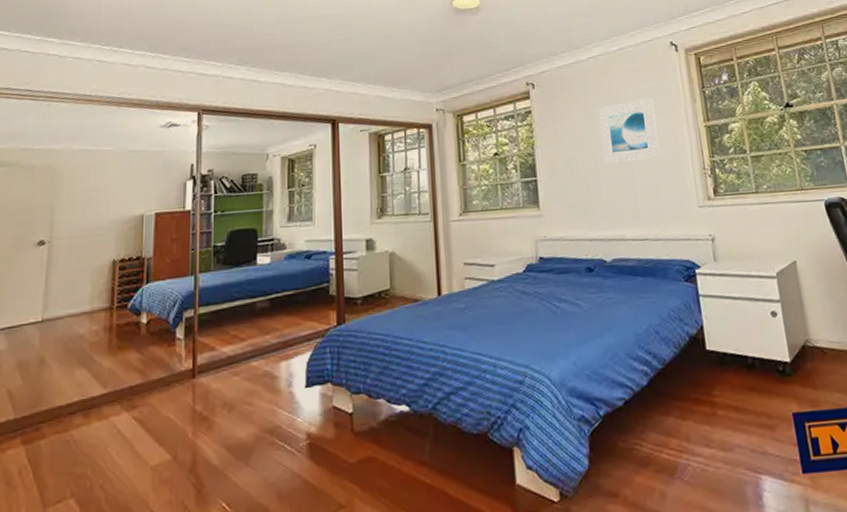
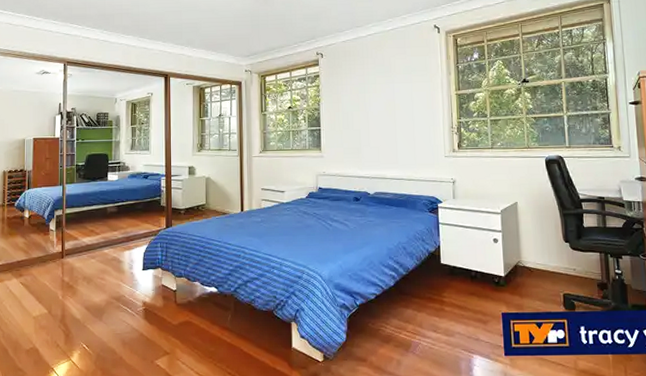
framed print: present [599,97,660,163] -> none [373,69,418,119]

